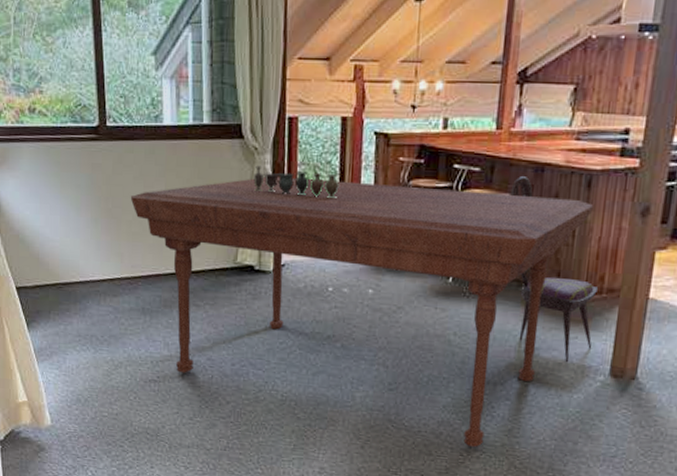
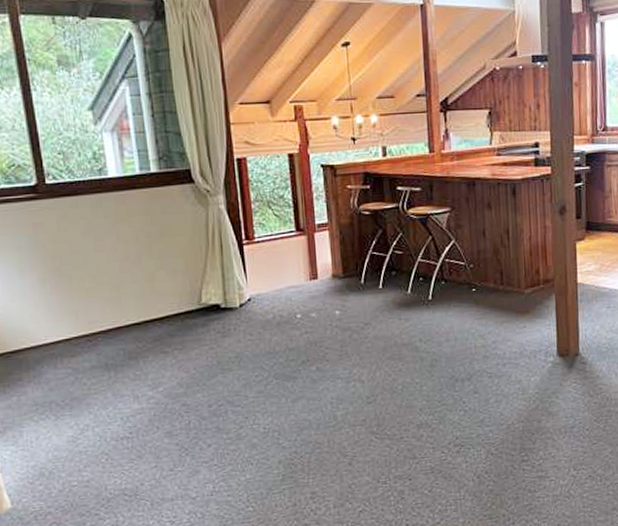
dining table: present [130,176,594,447] -> none [79,206,521,443]
vase: present [253,165,339,199] -> none [209,206,295,233]
dining chair: present [510,176,598,363] -> none [449,191,539,351]

